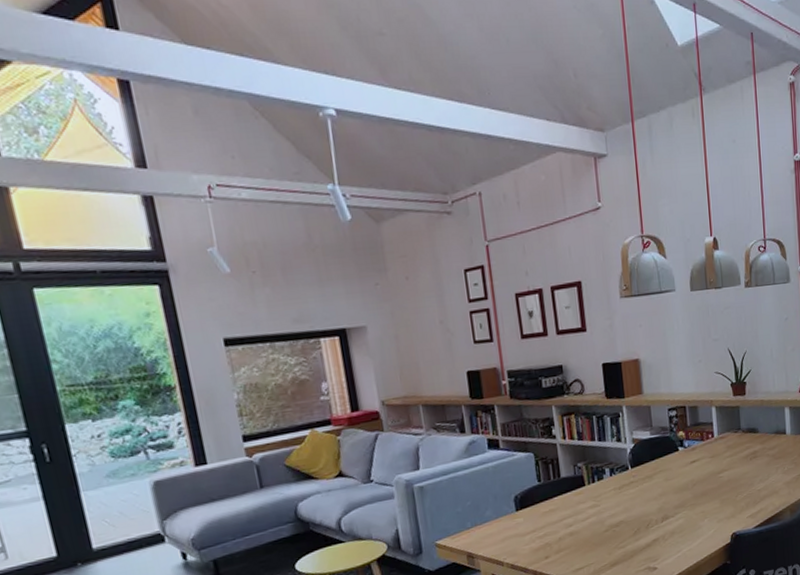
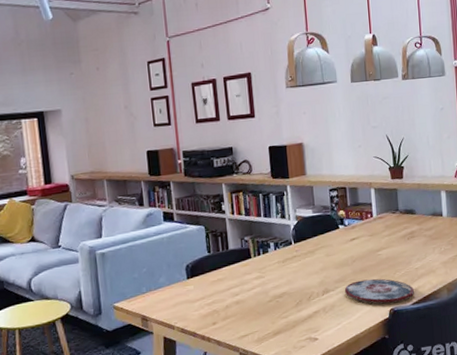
plate: none [684,502,757,528] -> present [344,278,414,304]

